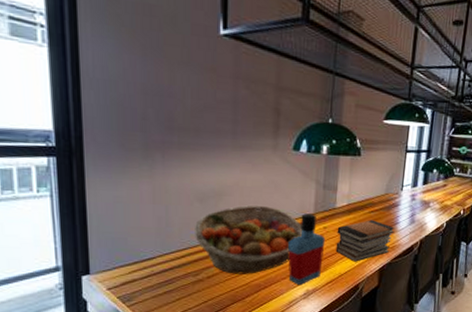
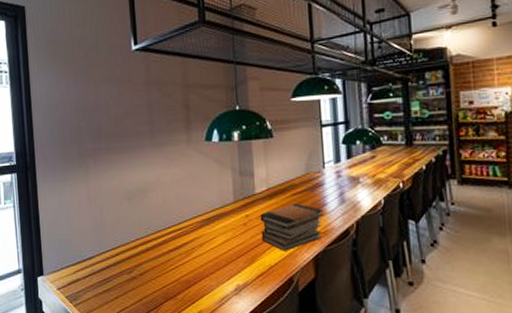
fruit basket: present [195,205,303,274] -> none [125,198,226,270]
bottle: present [288,213,326,285] -> none [212,202,250,279]

